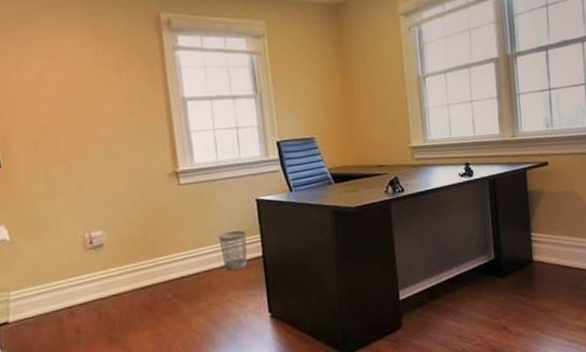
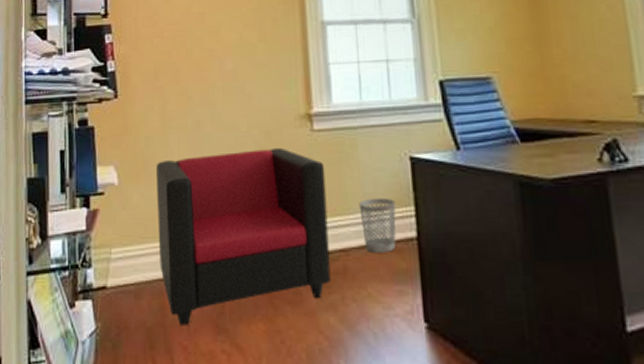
sofa: none [44,199,200,342] -> present [155,147,331,326]

